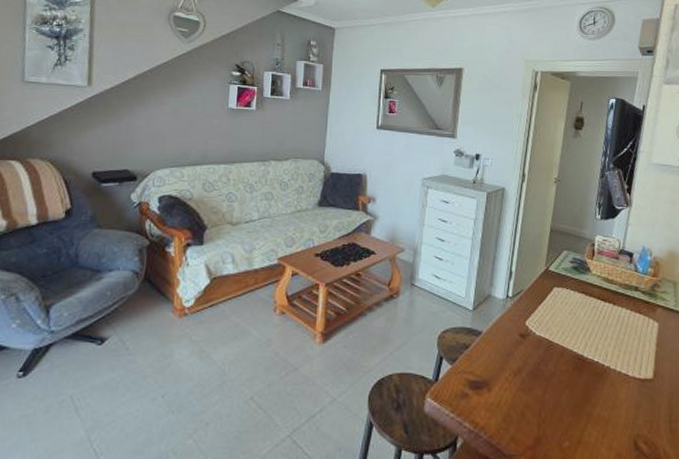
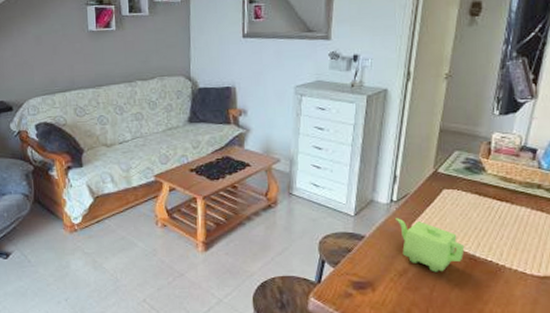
teapot: none [510,314,574,372] -> present [394,218,465,272]

